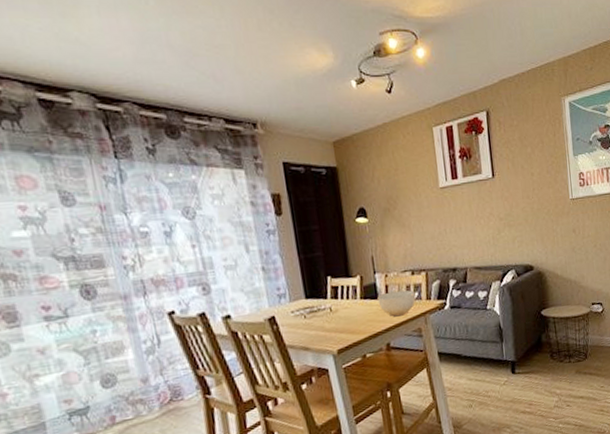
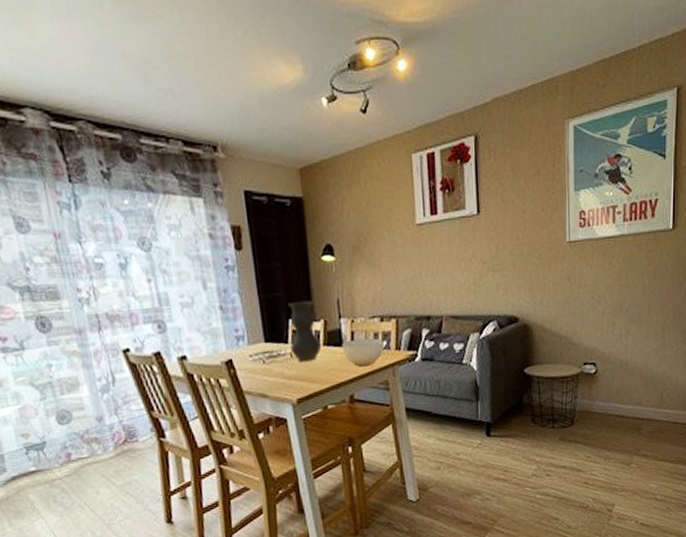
vase: none [326,258,358,316] -> present [288,300,321,362]

